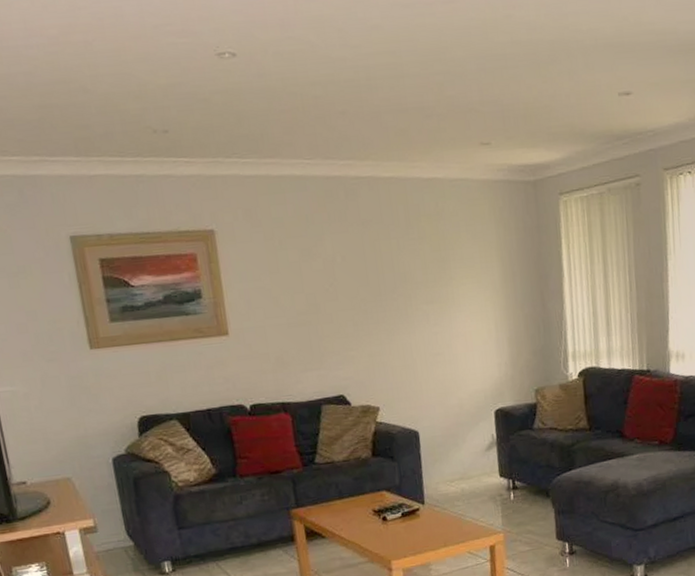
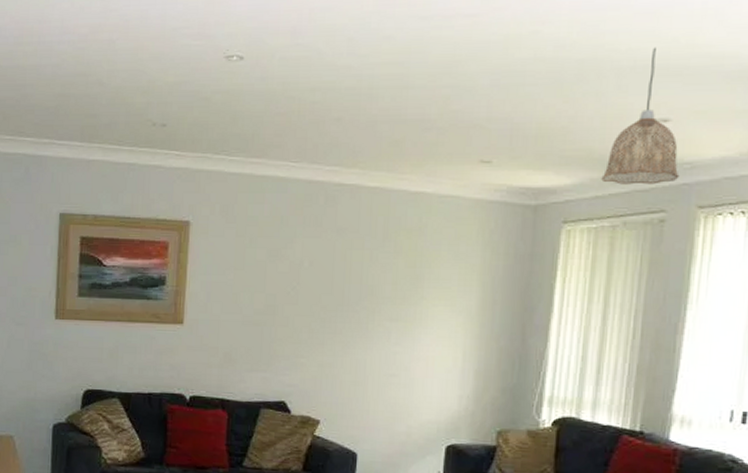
pendant lamp: none [584,26,646,155] -> present [601,47,680,185]

